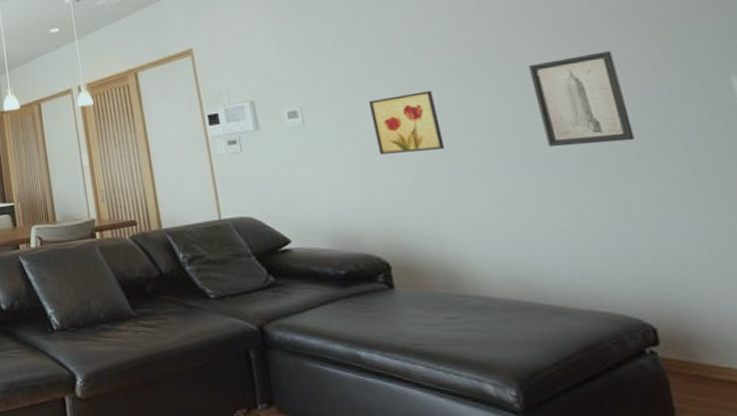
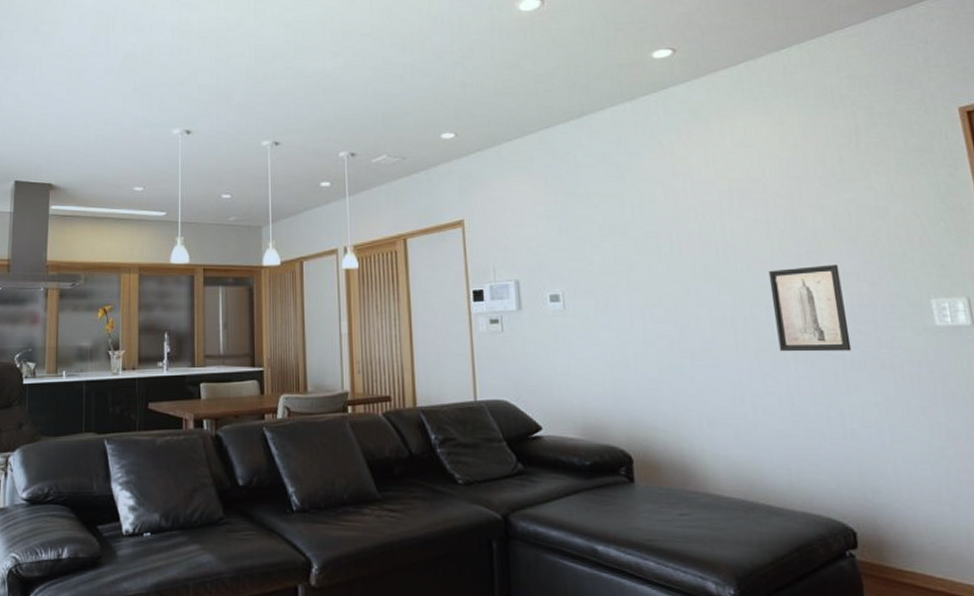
wall art: present [369,91,445,154] -> none [626,287,691,346]

